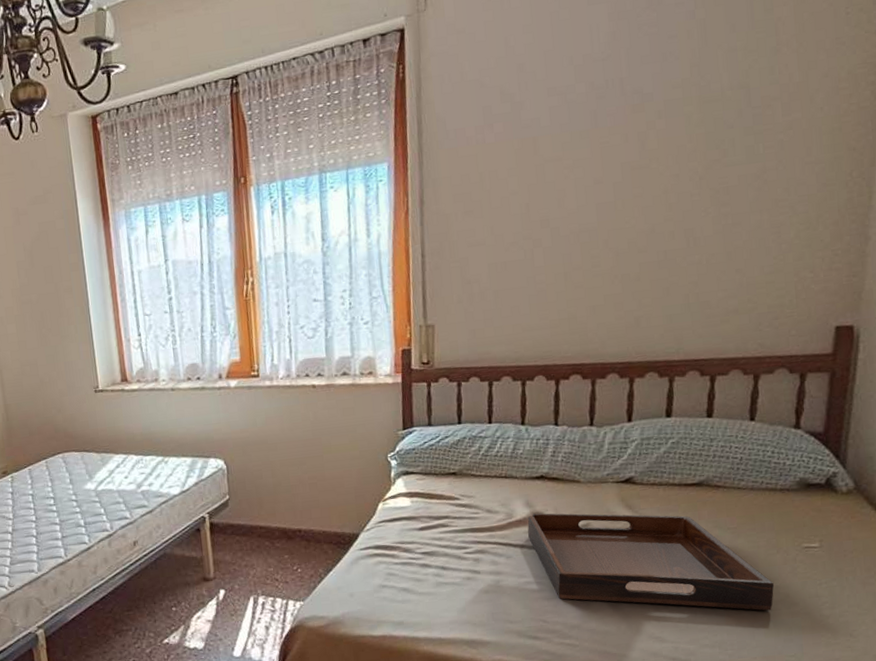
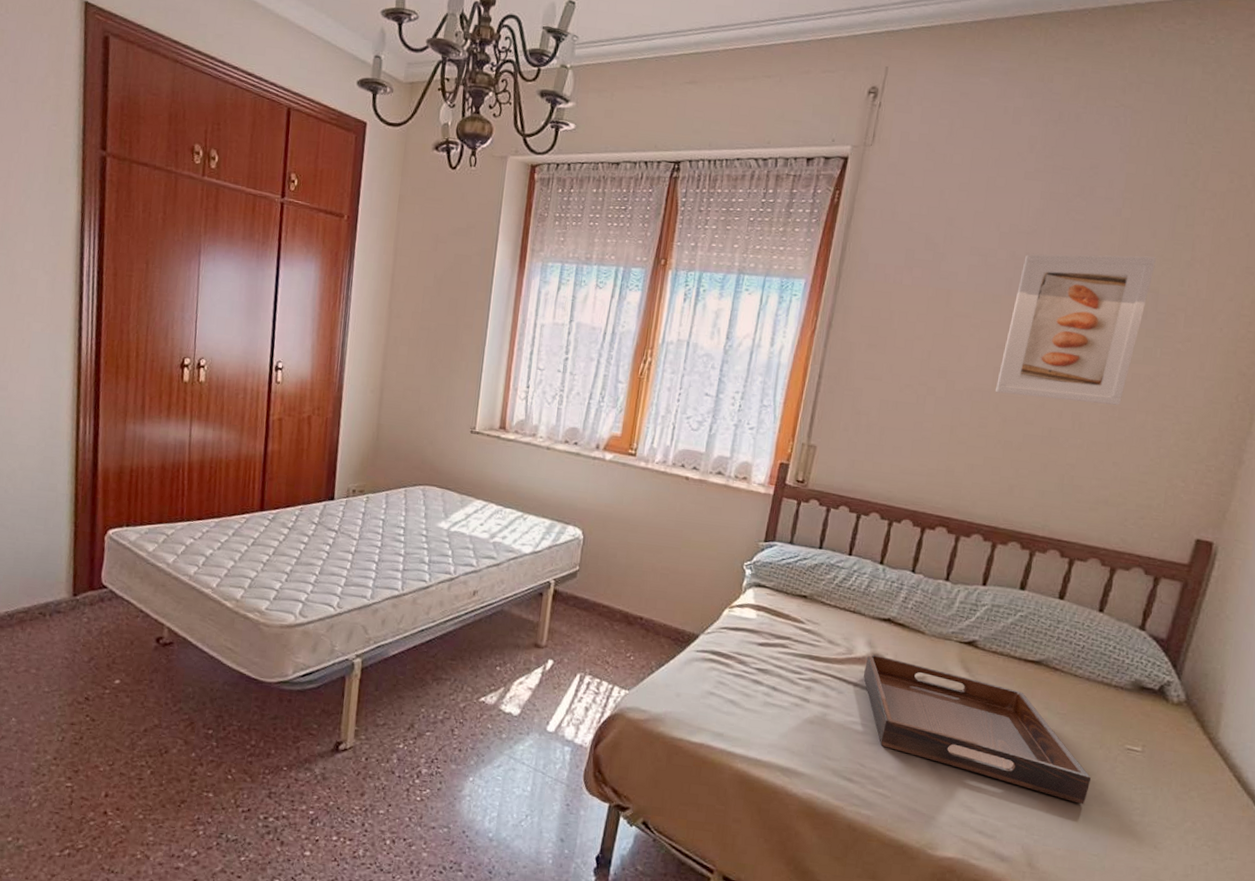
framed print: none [601,51,741,229] -> present [995,254,1157,405]

